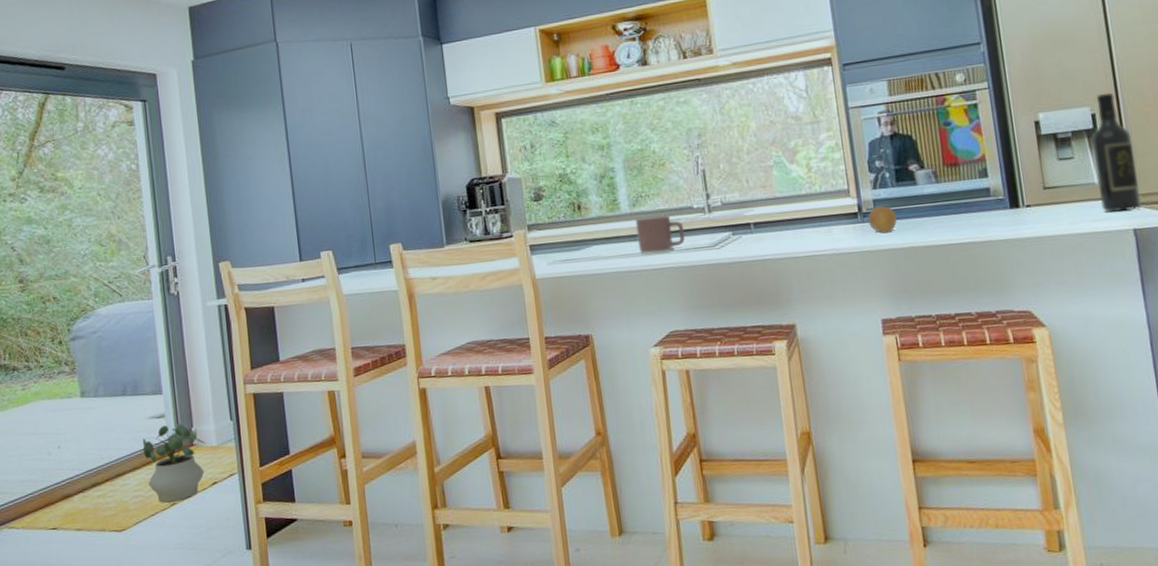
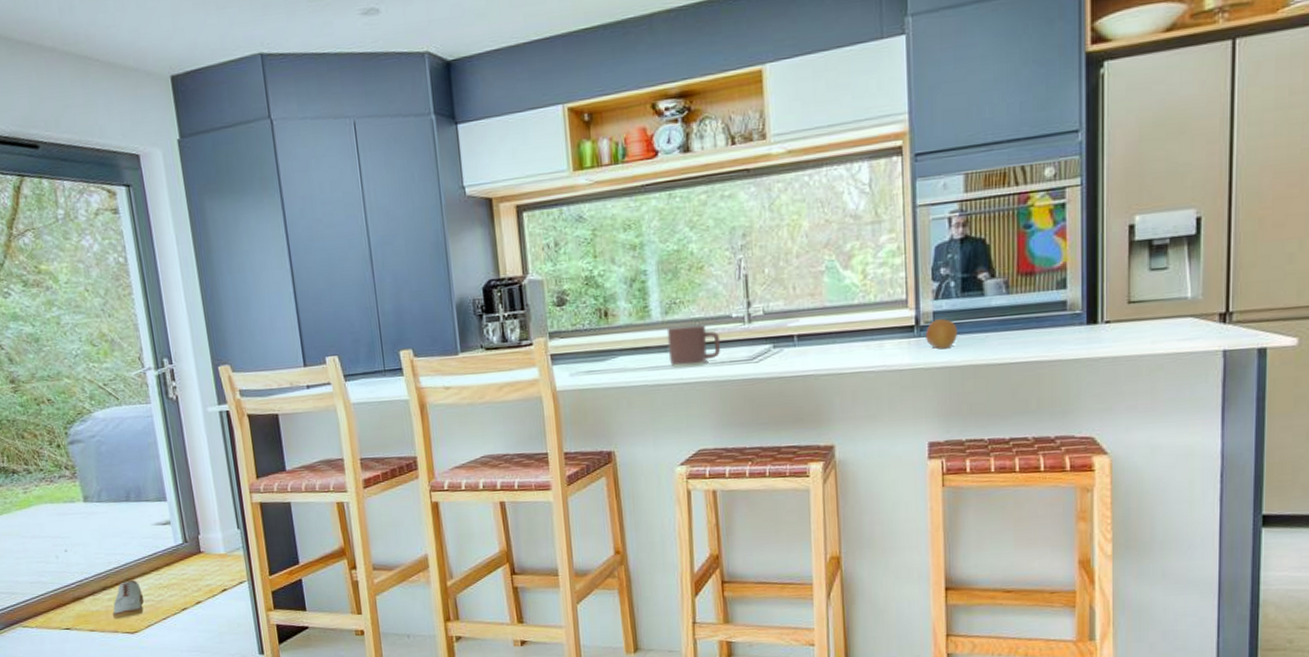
shoe: none [101,475,134,517] -> present [113,579,144,619]
potted plant: present [142,423,206,503] -> none [150,530,214,607]
wine bottle: present [1092,92,1141,213] -> none [1192,192,1239,331]

